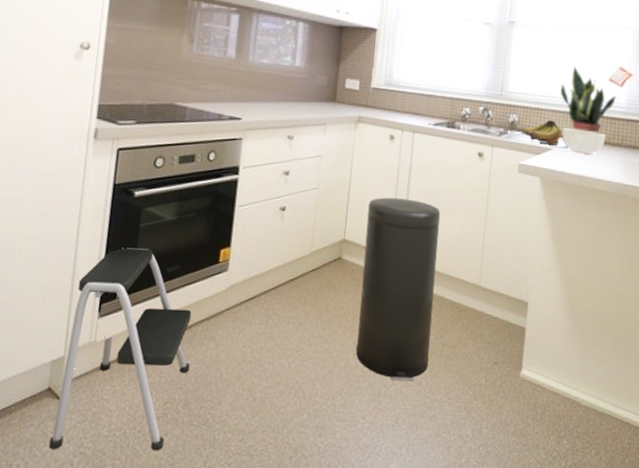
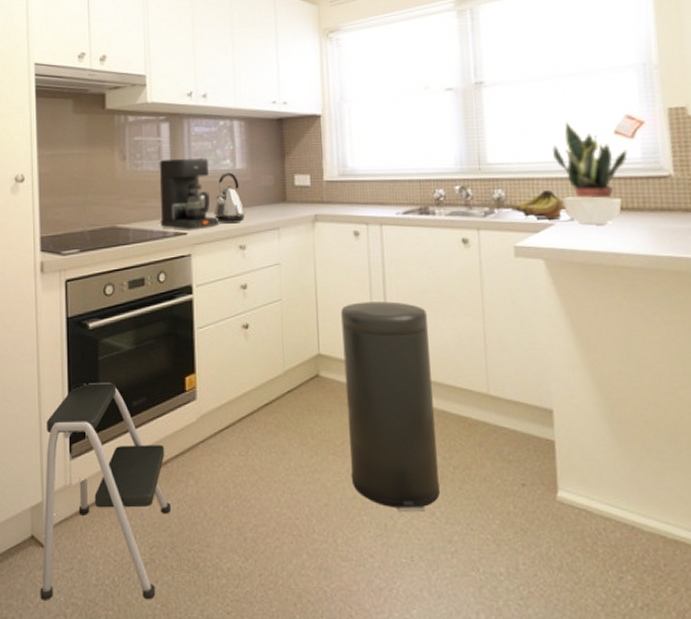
coffee maker: none [217,47,272,116] -> present [159,157,218,230]
kettle: none [269,67,298,115] -> present [214,172,246,224]

